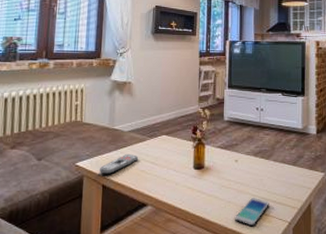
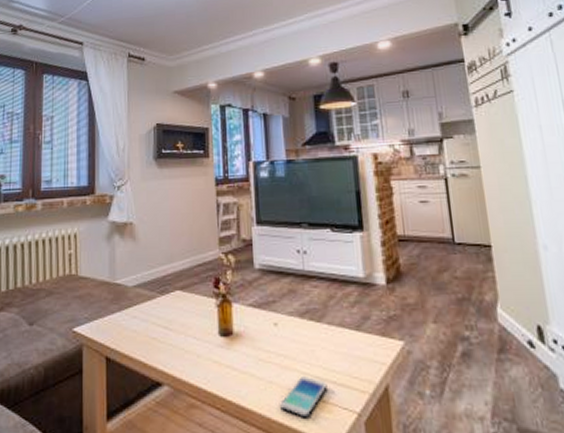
remote control: present [99,154,139,174] -> none [100,317,148,342]

